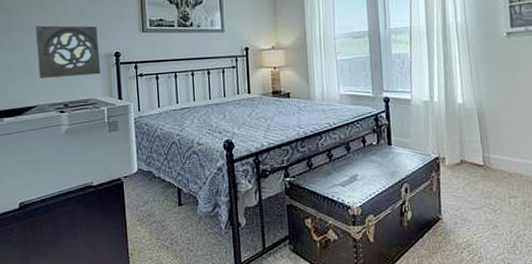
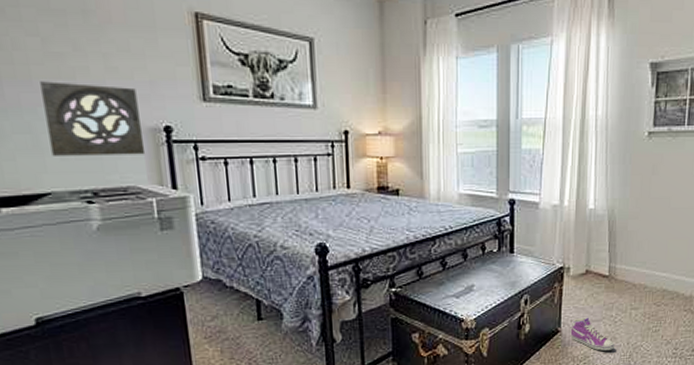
sneaker: none [451,205,497,239] -> present [570,317,614,351]

